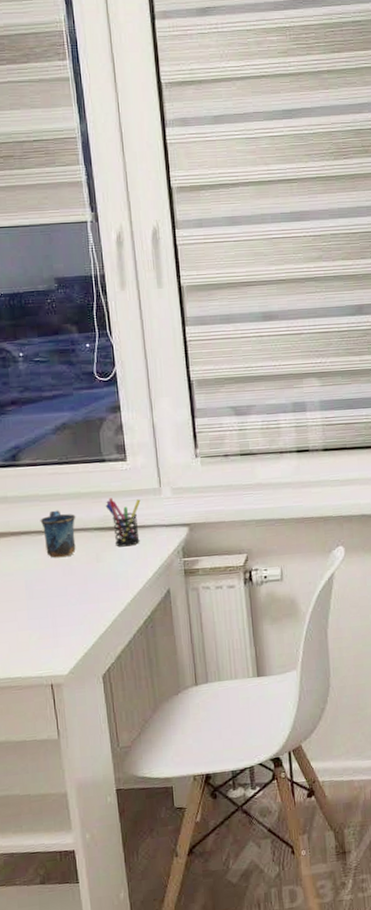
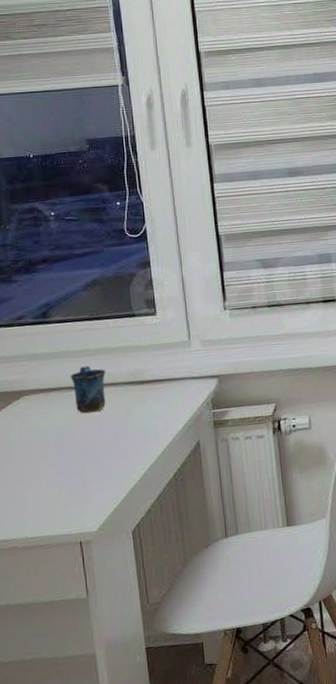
pen holder: present [105,498,141,547] -> none [135,352,170,401]

